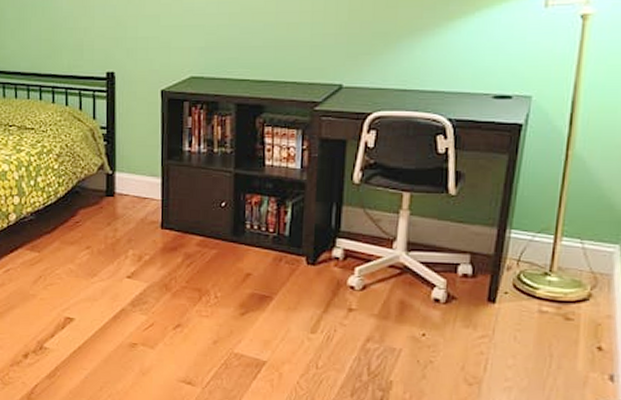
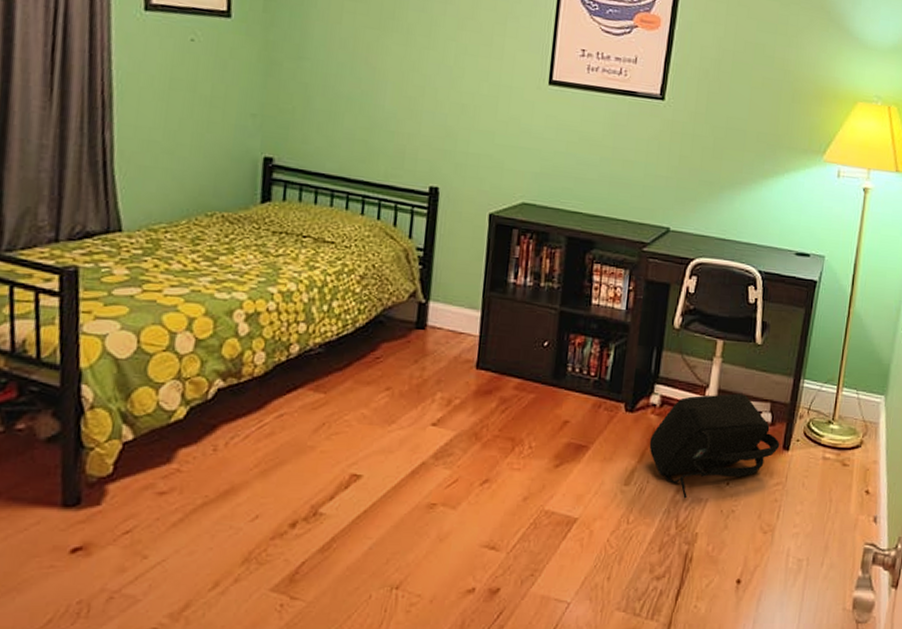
backpack: none [334,245,484,348] -> present [649,393,780,499]

